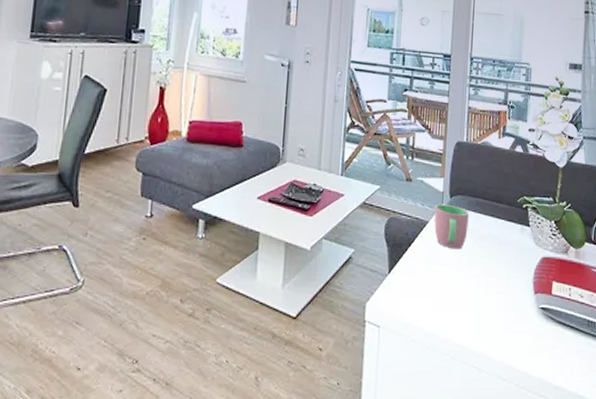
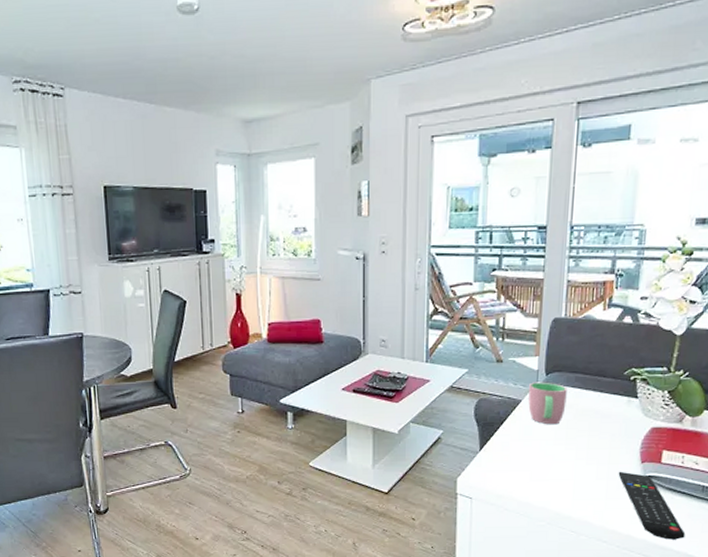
remote control: none [515,301,576,378] -> present [618,471,685,540]

